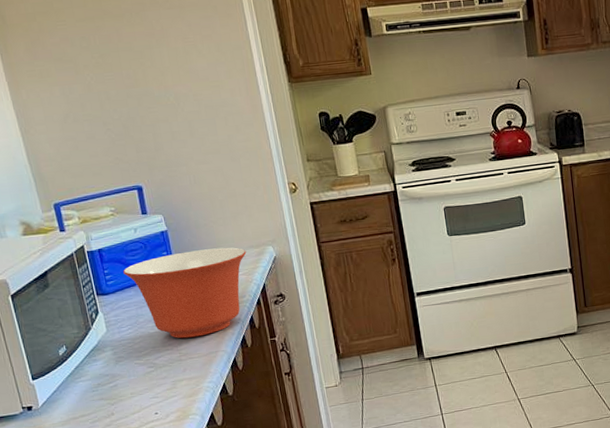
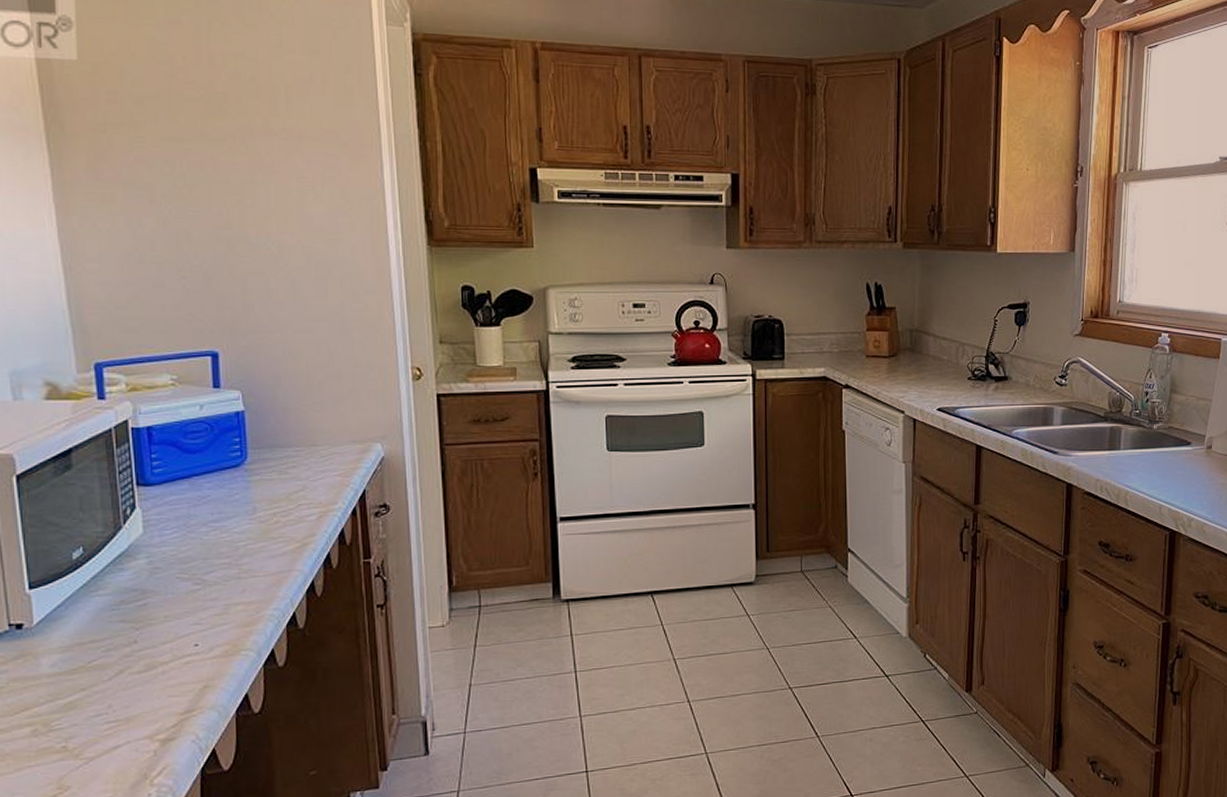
mixing bowl: present [123,247,247,338] -> none [177,439,346,550]

